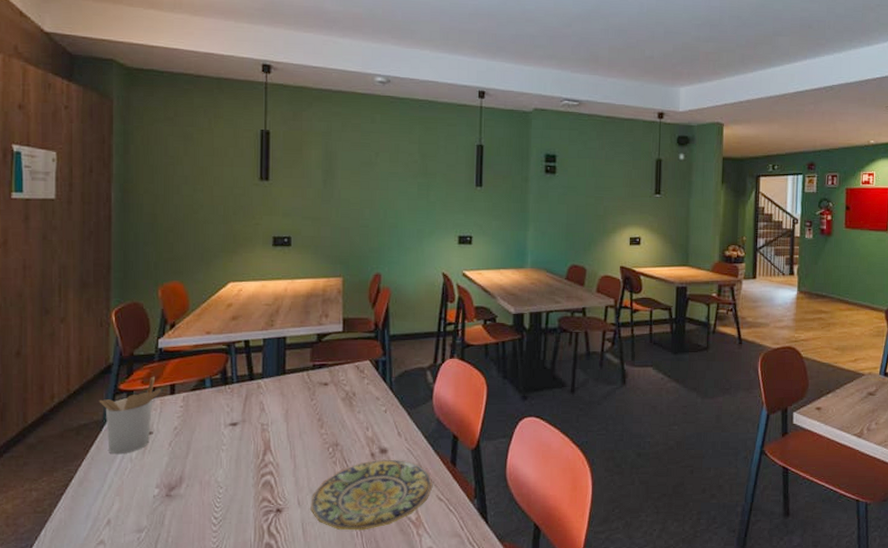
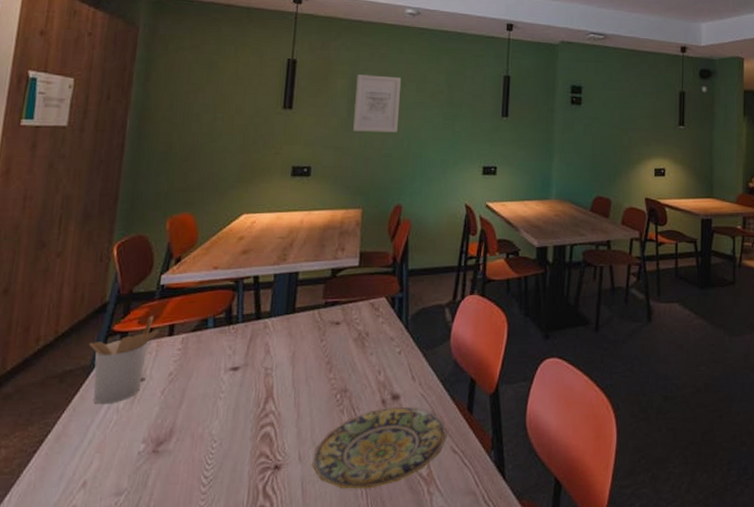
wall art: none [330,145,375,203] -> present [353,74,402,133]

